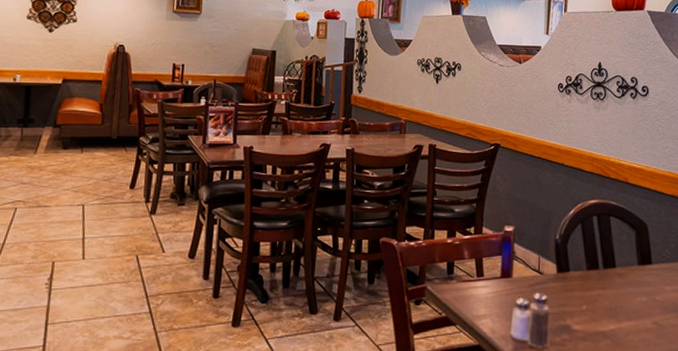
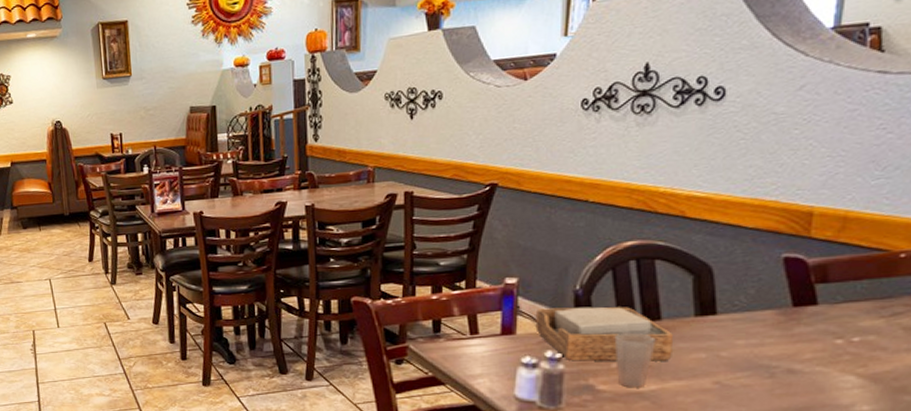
napkin holder: none [527,254,624,304] -> present [535,306,673,361]
cup: none [584,278,613,328] -> present [614,332,656,388]

